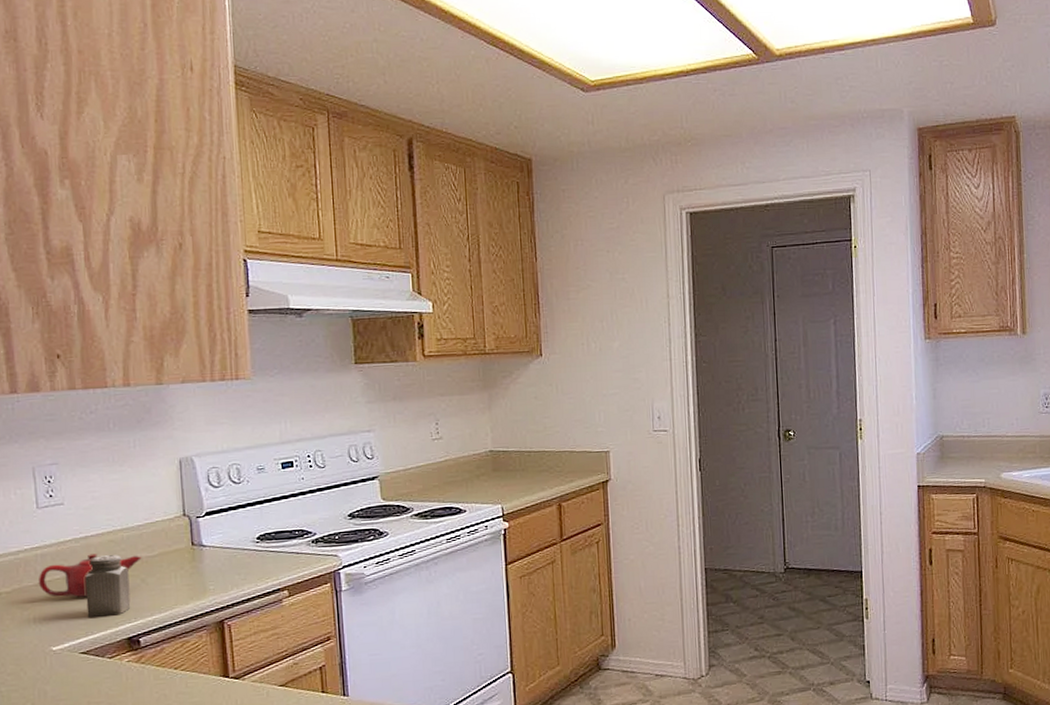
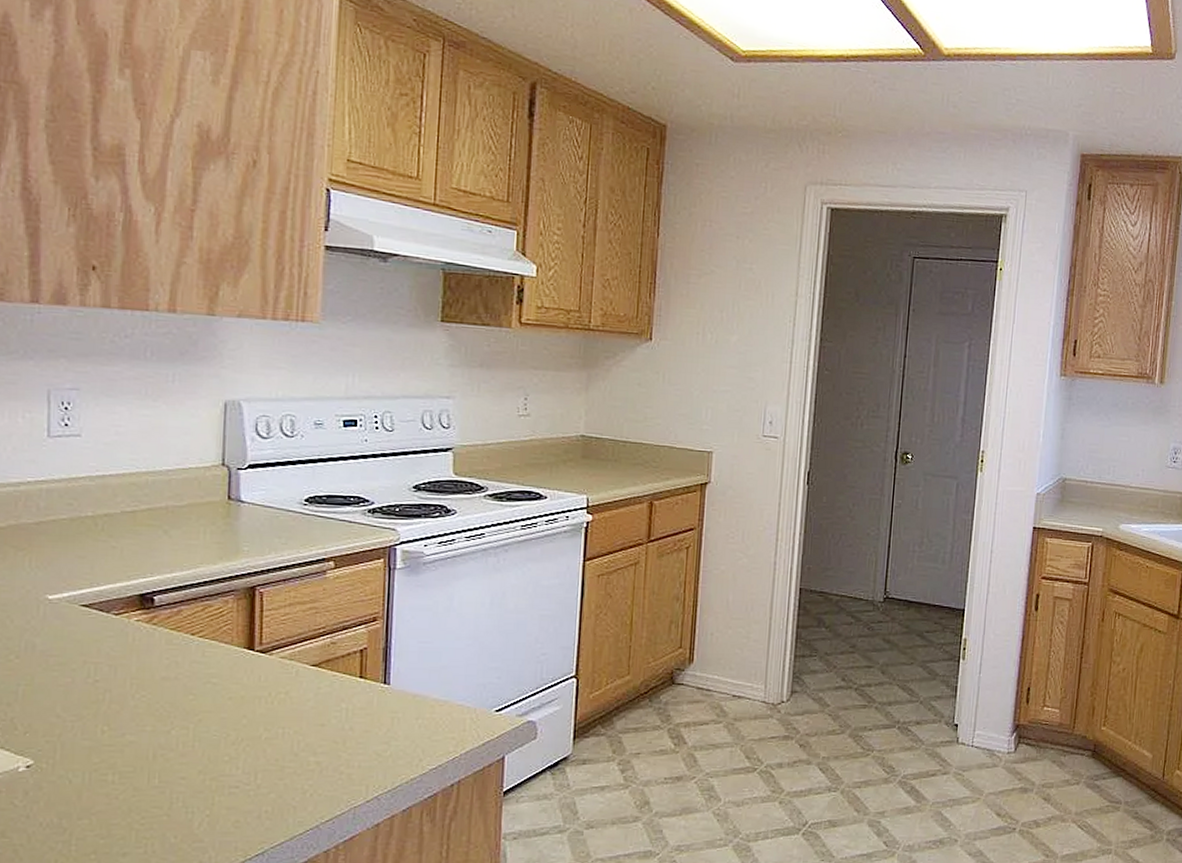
teapot: present [38,553,142,597] -> none [39,495,167,543]
salt shaker: present [85,554,131,617] -> none [94,498,150,568]

